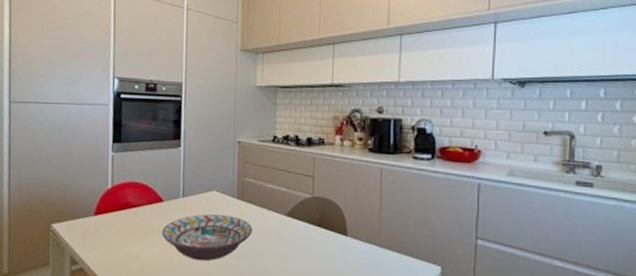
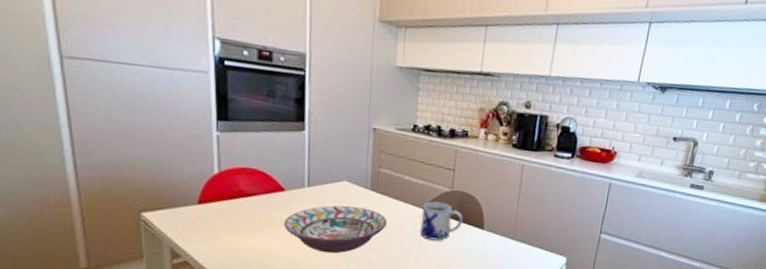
mug: none [284,208,325,248] -> present [420,201,463,241]

